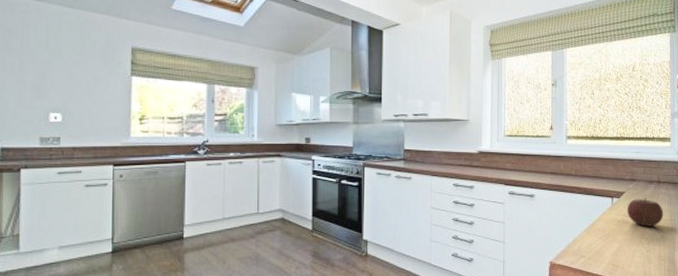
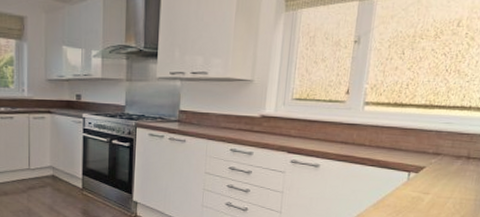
apple: present [627,198,664,227] -> none [424,174,469,206]

